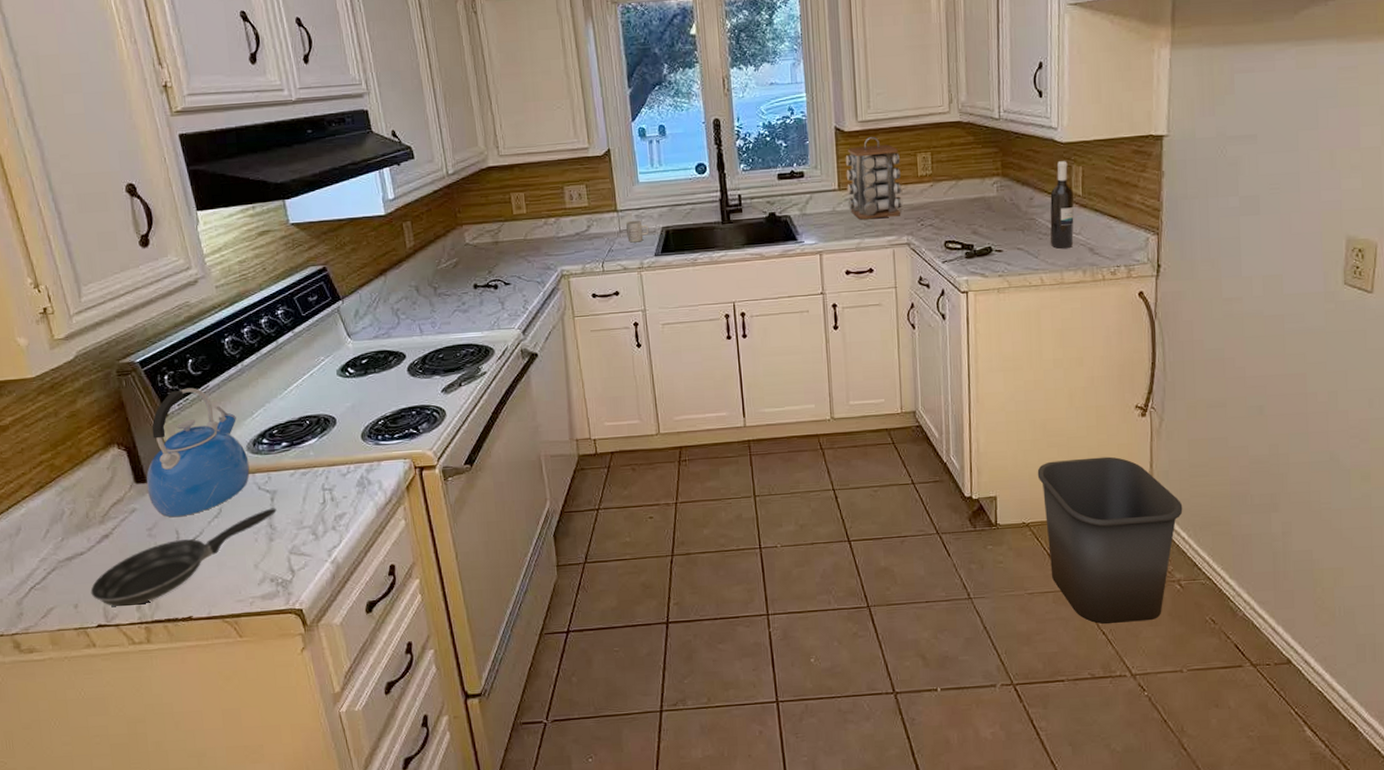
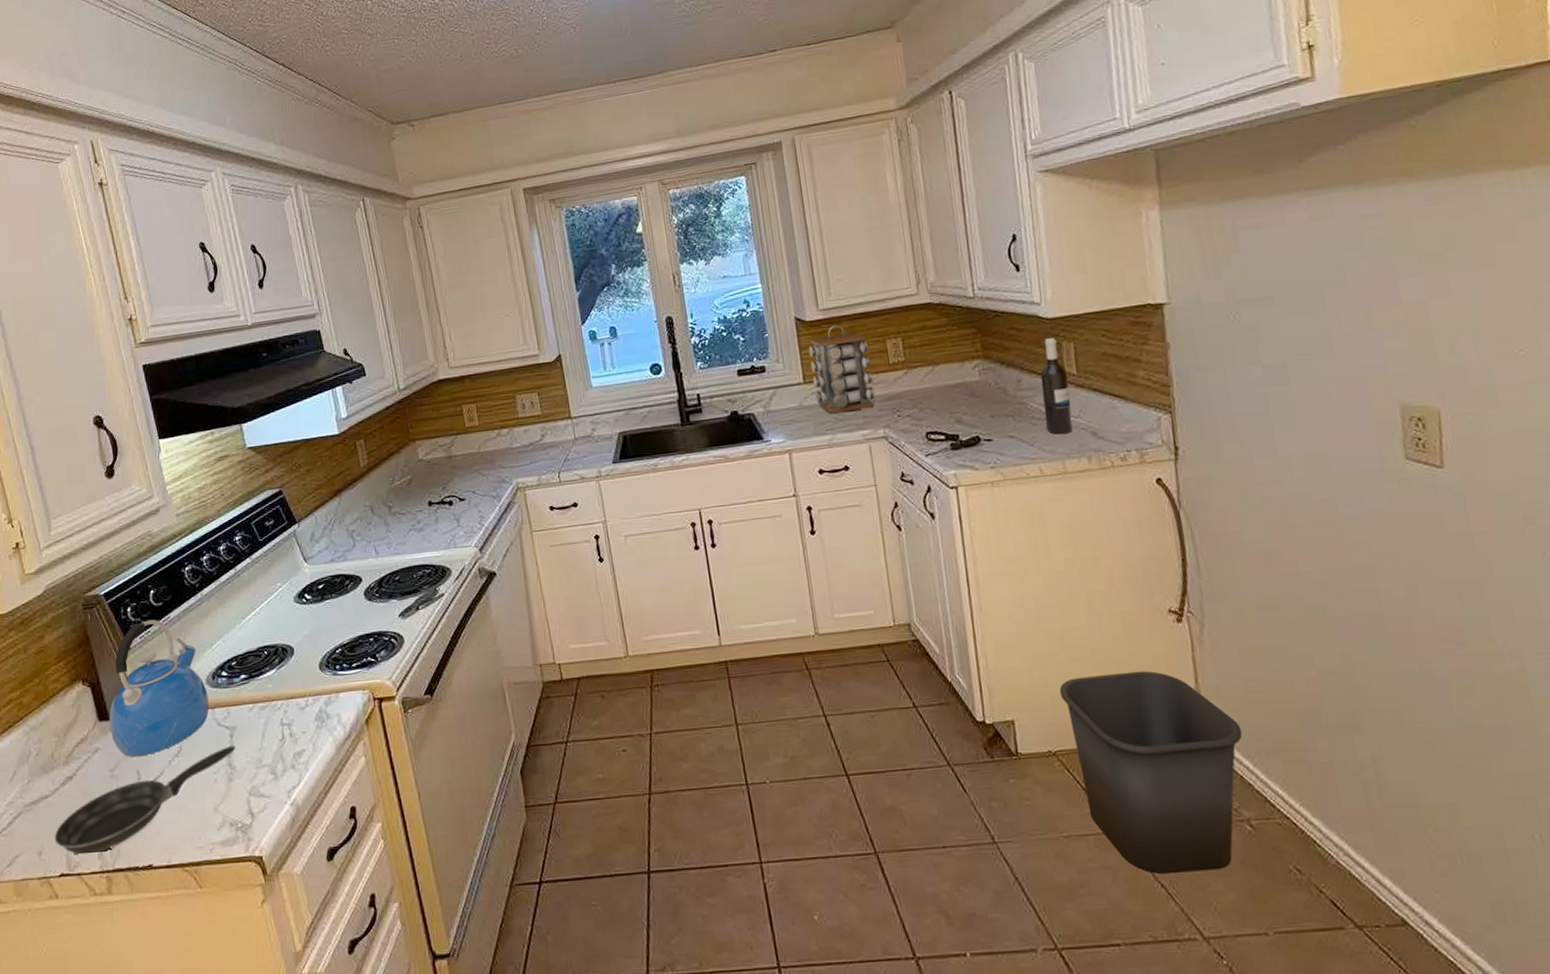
mug: present [626,220,650,243] -> none [581,426,606,451]

